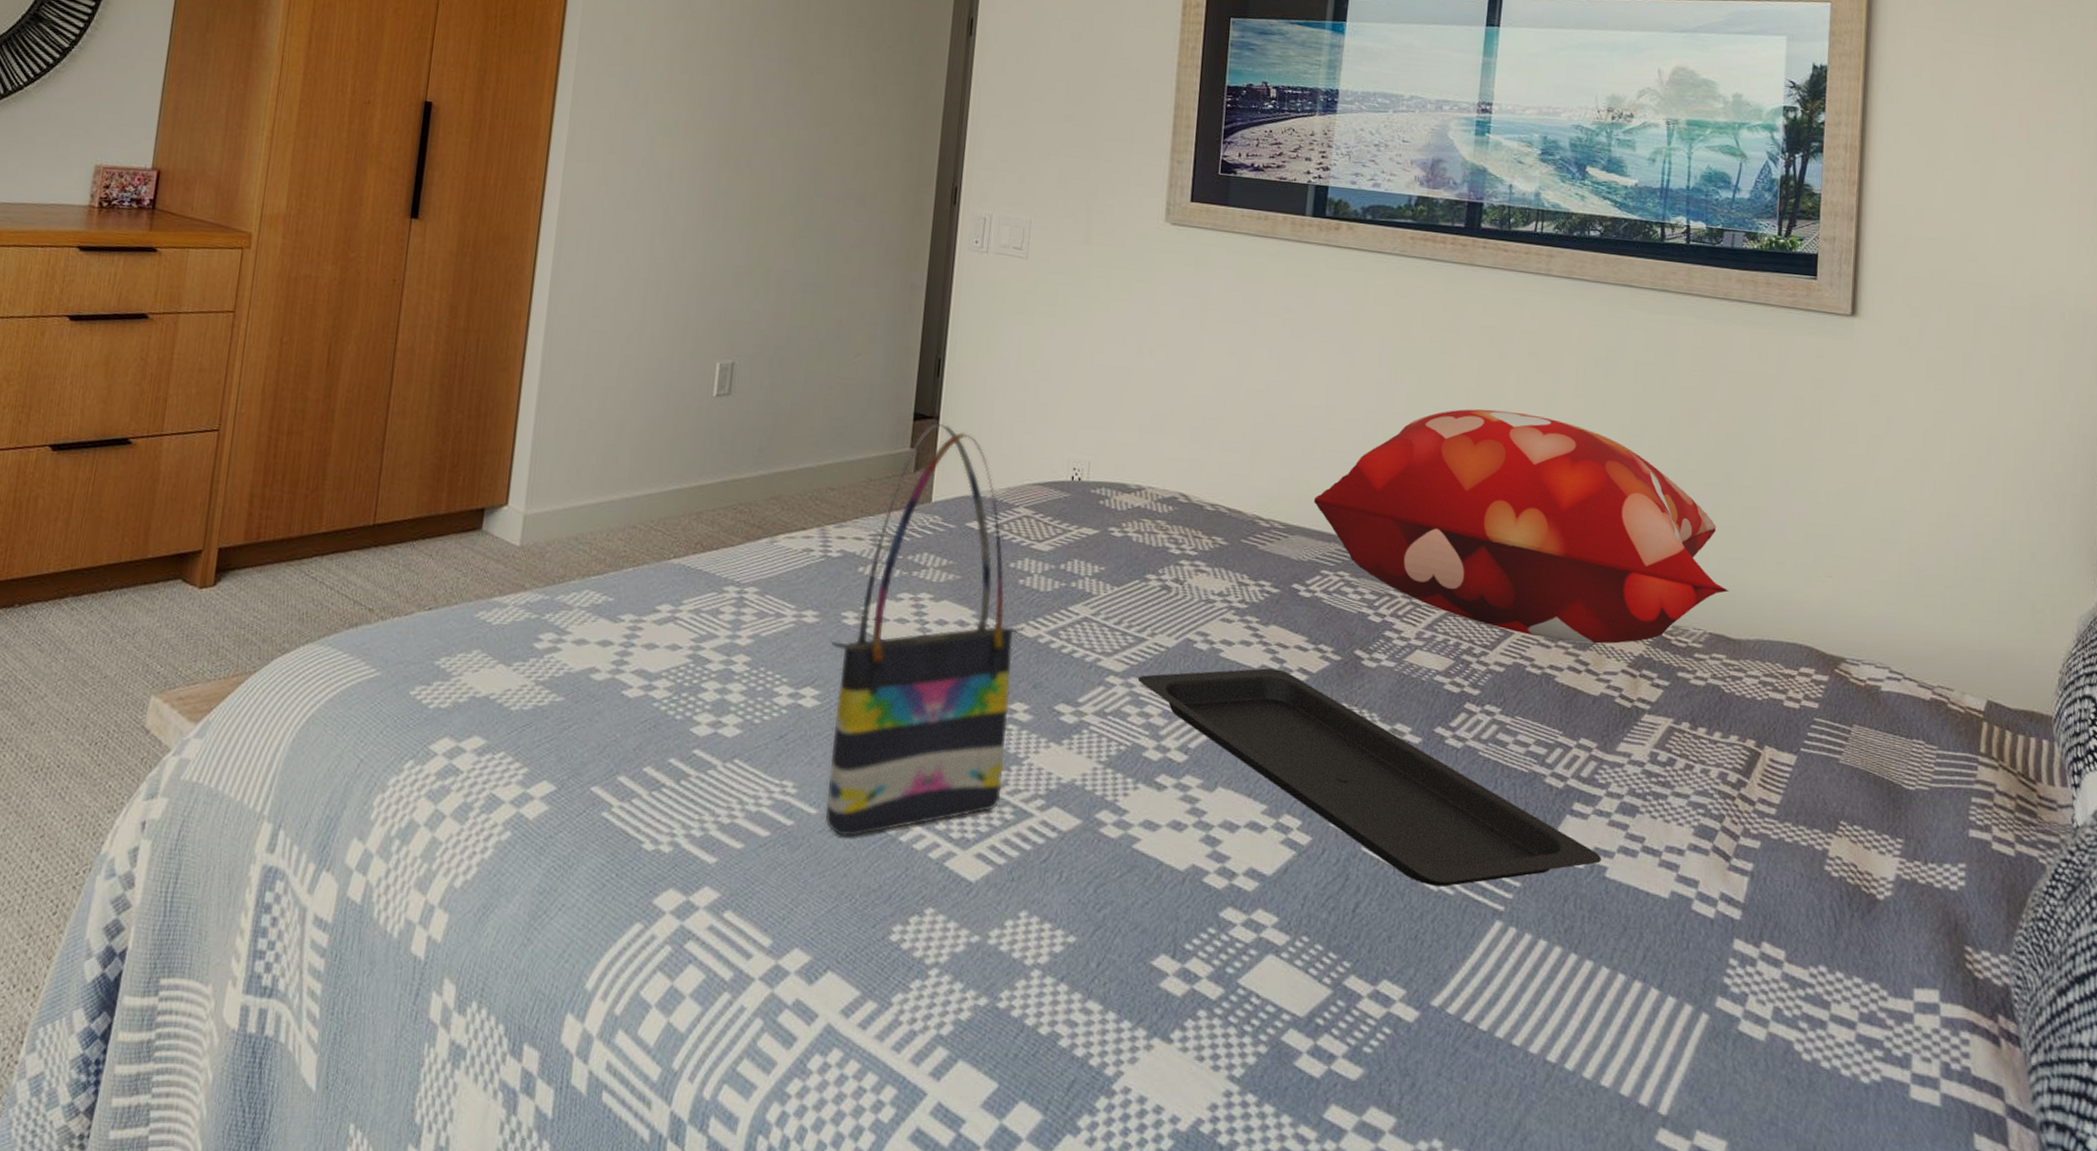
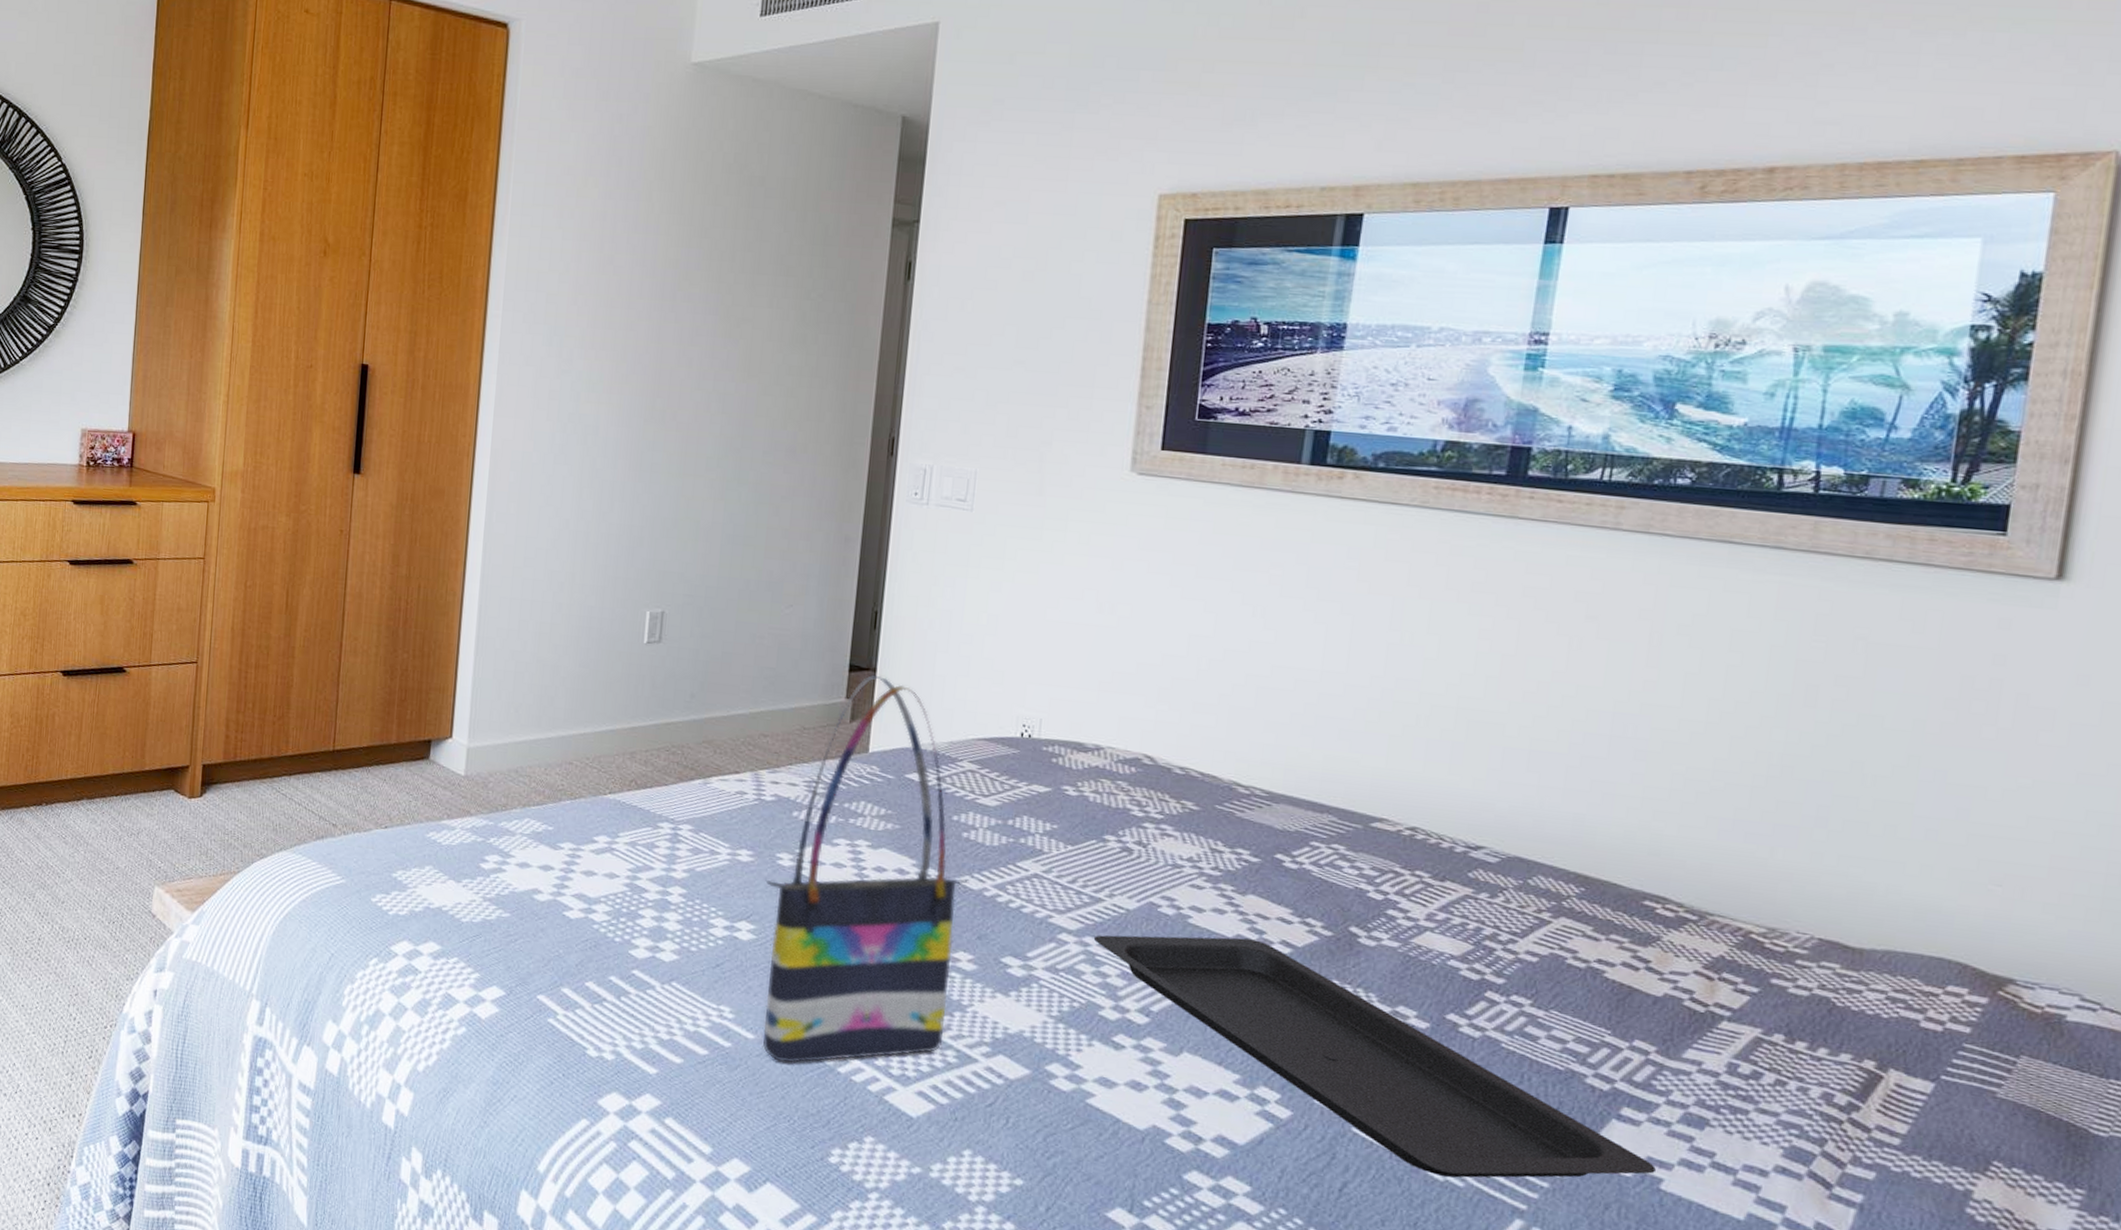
decorative pillow: present [1313,409,1729,644] -> none [1303,677,1850,942]

